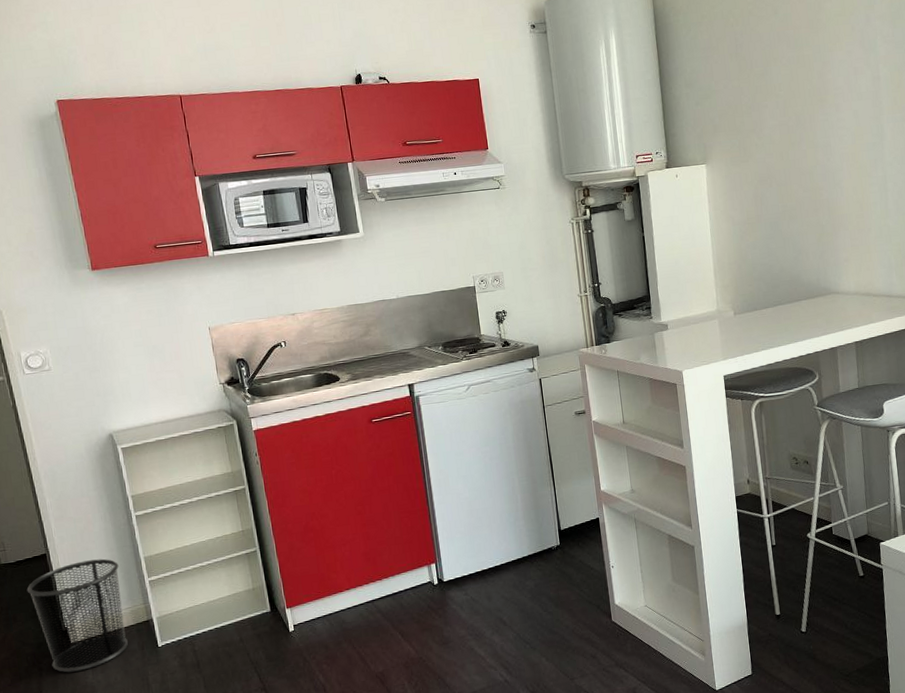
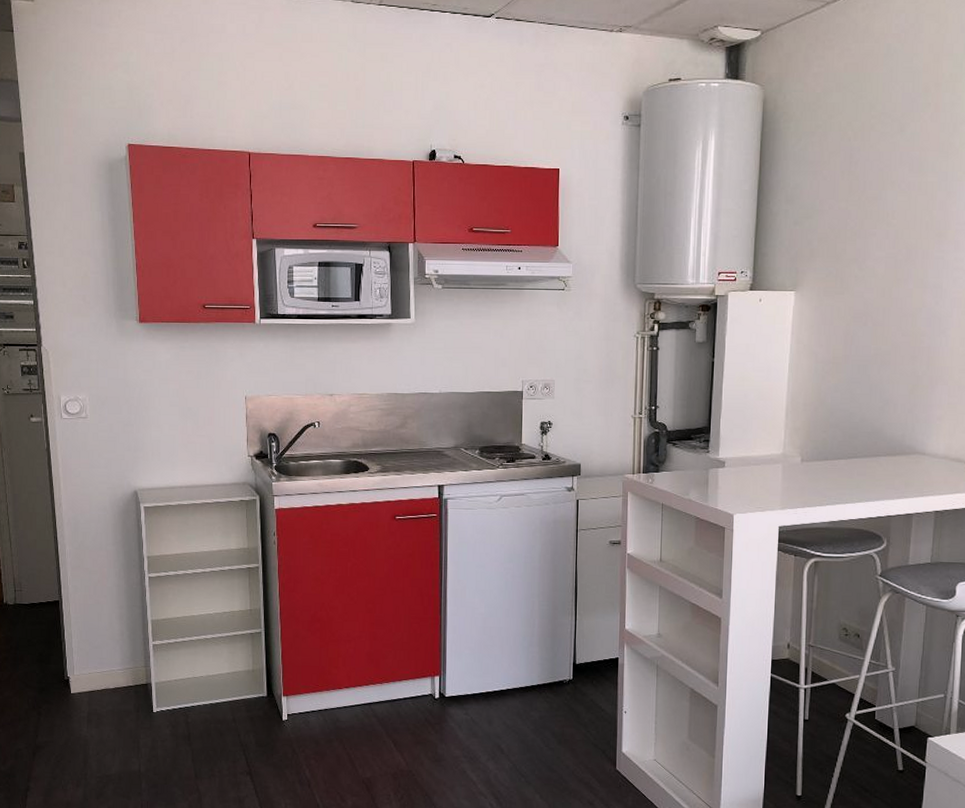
waste bin: present [26,559,129,673] -> none [36,614,126,722]

